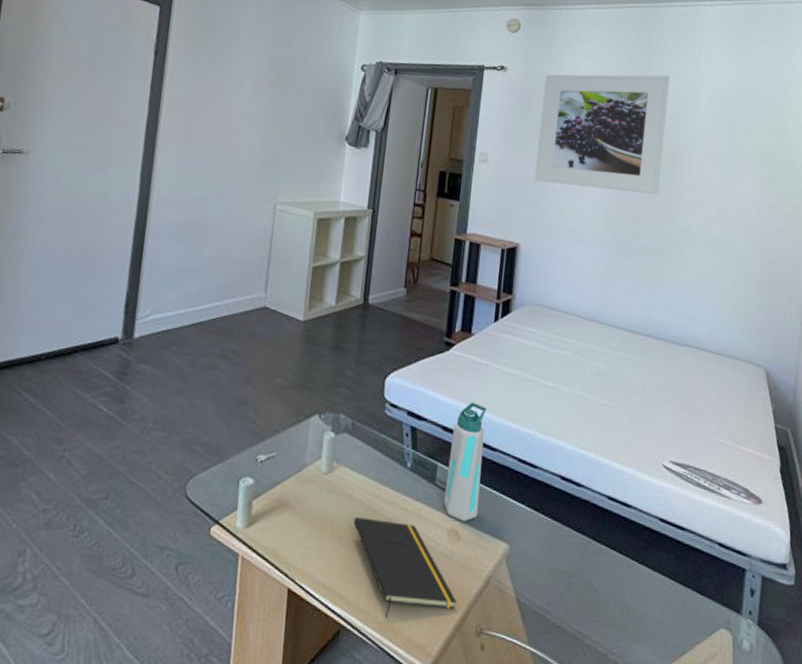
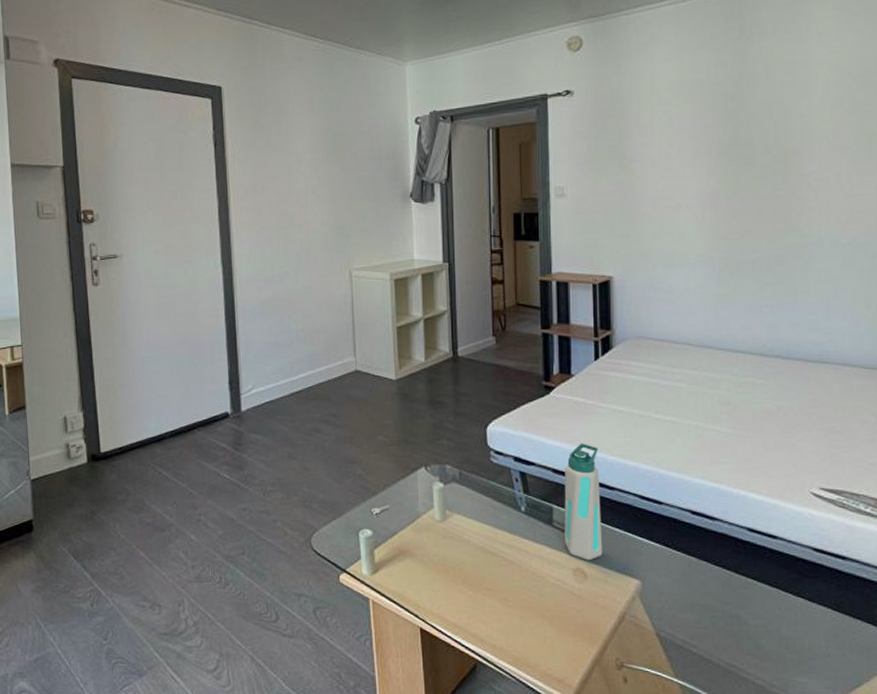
notepad: present [353,516,457,619] -> none [474,560,591,654]
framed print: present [535,74,670,196] -> none [619,64,772,208]

